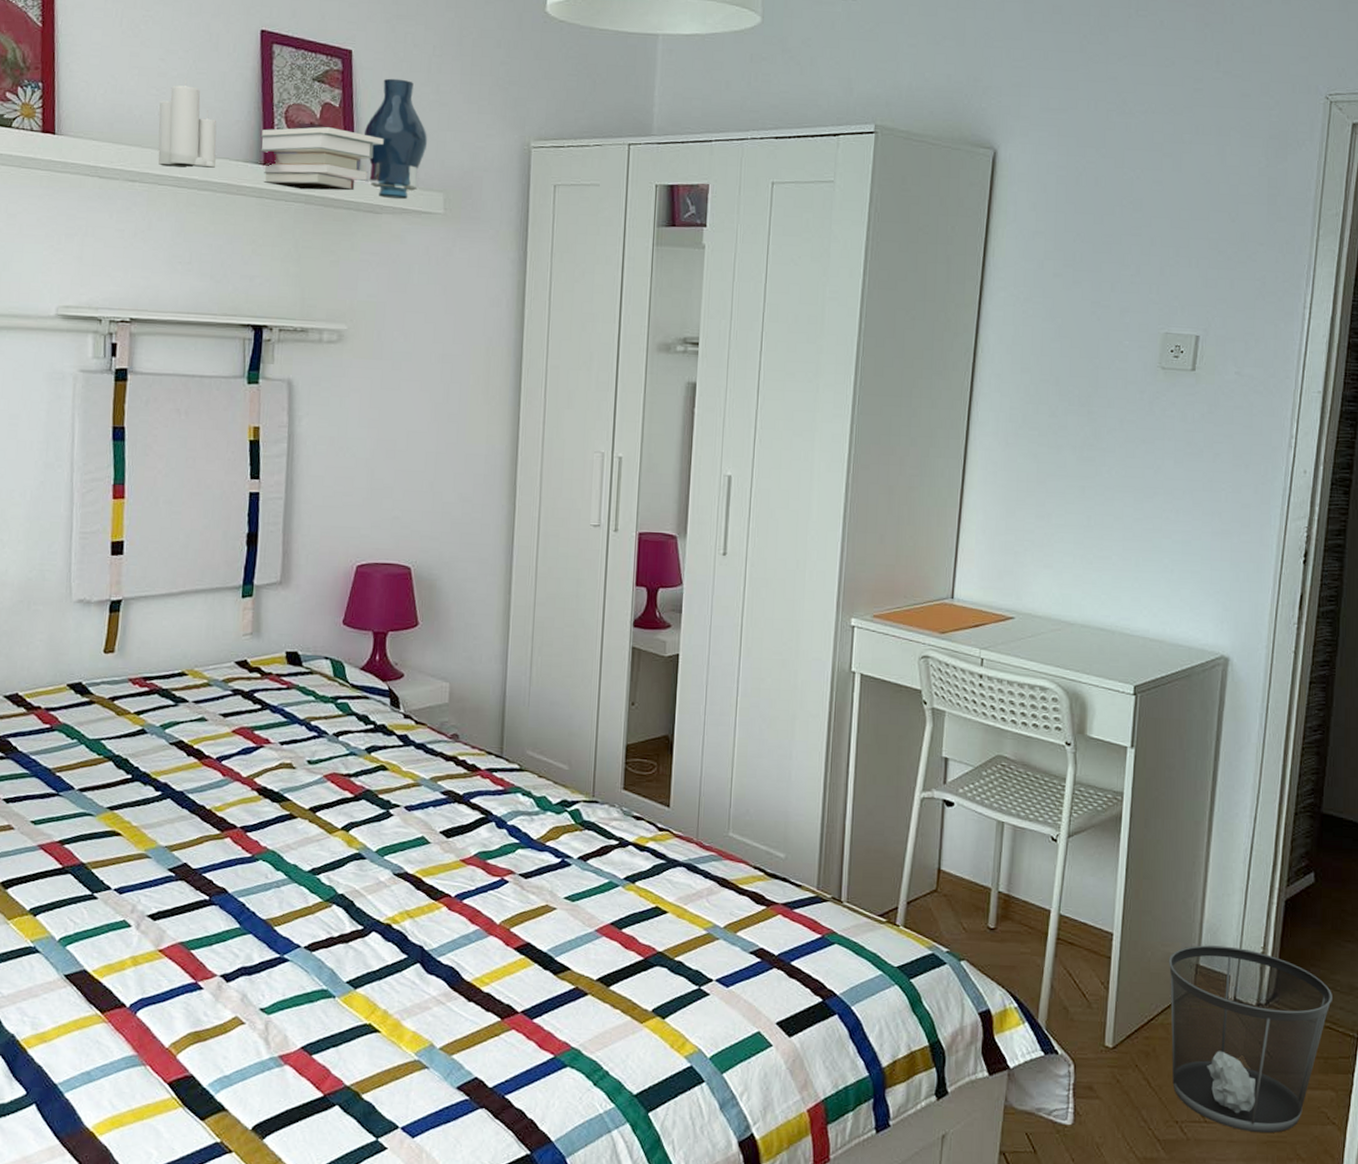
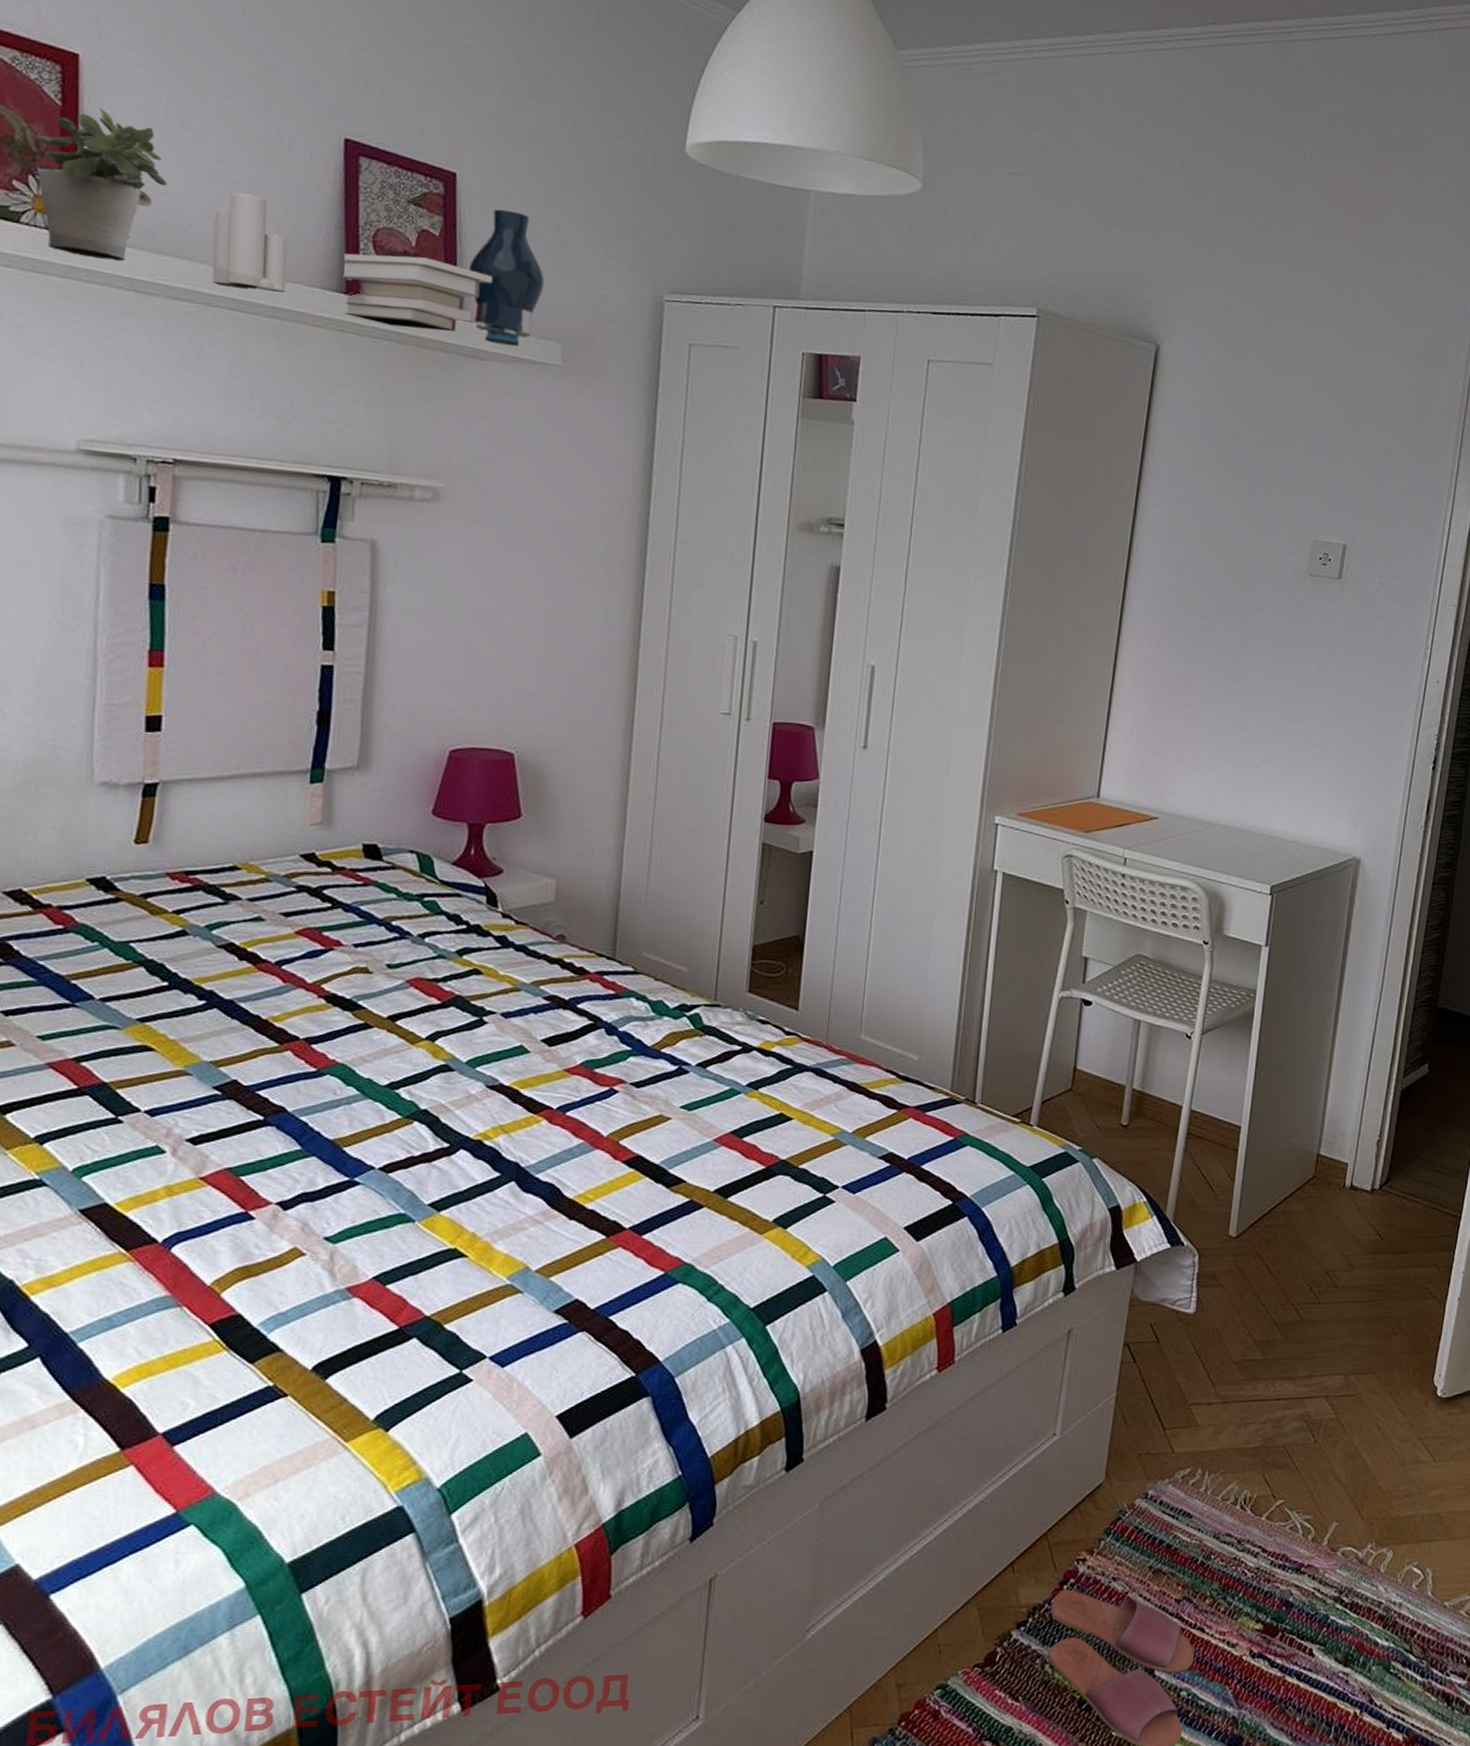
potted plant: none [20,25,122,153] -> present [32,107,167,262]
waste bin: present [1168,945,1332,1134] -> none [1290,1135,1440,1311]

